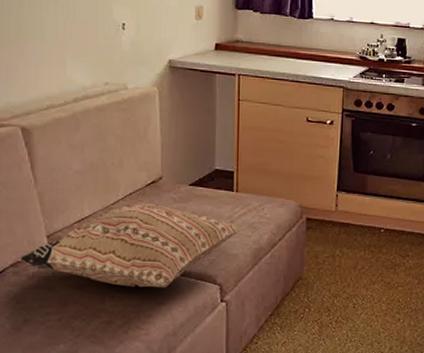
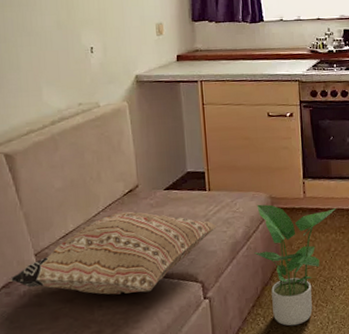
potted plant: none [278,212,369,339] -> present [254,204,337,326]

